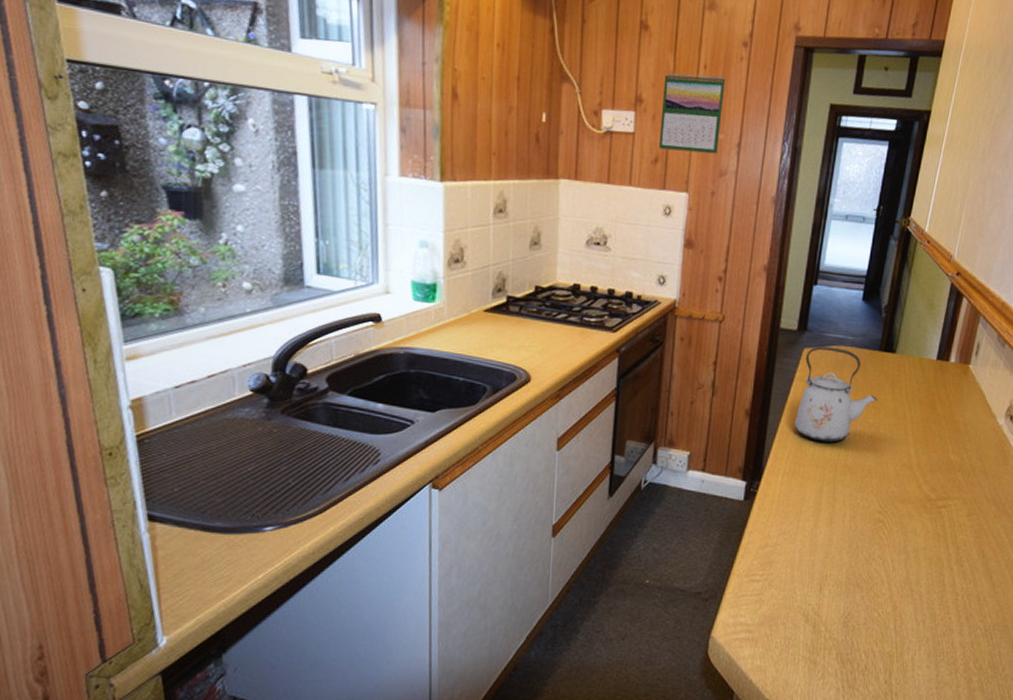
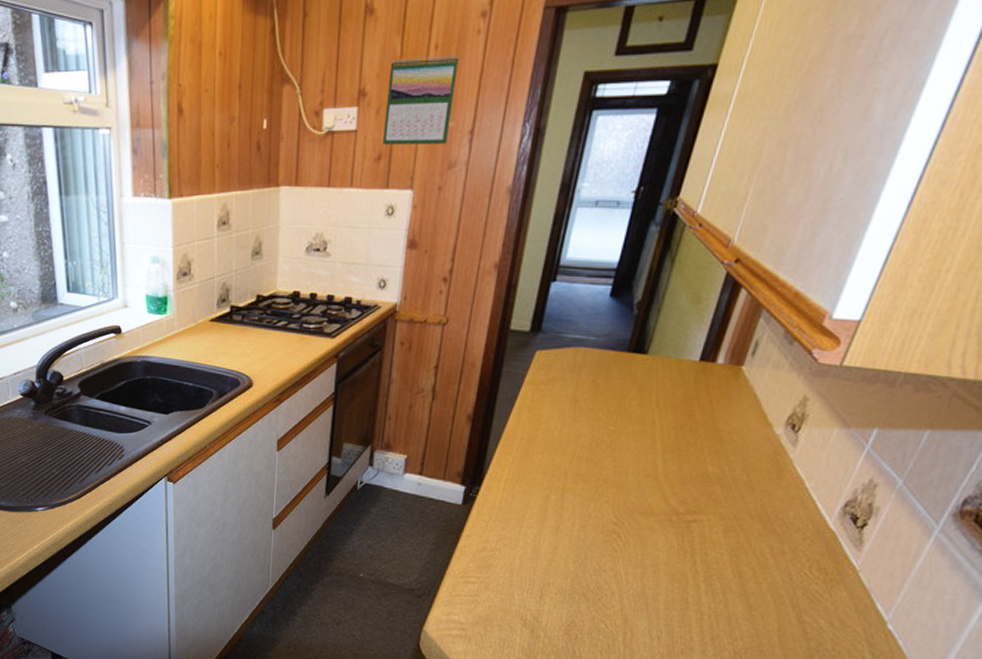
kettle: present [794,346,877,443] -> none [521,348,620,450]

